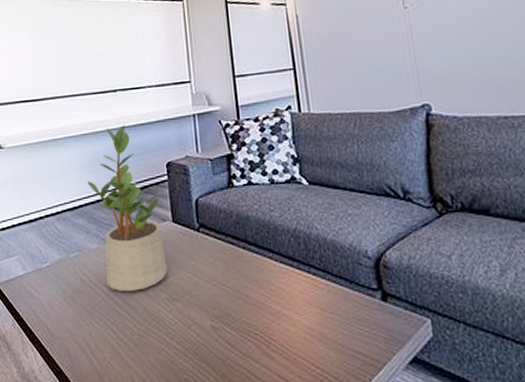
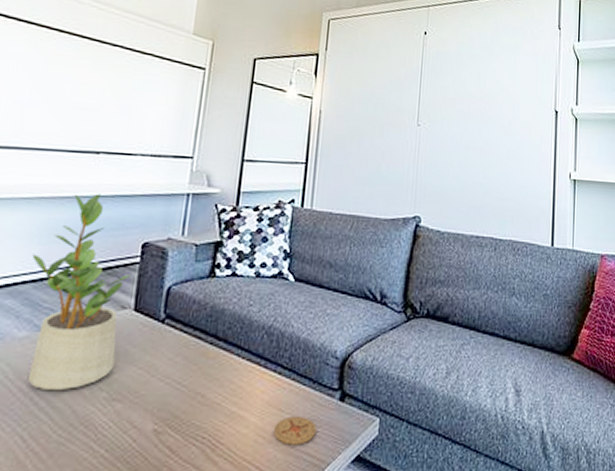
coaster: none [320,316,364,344] -> present [274,417,316,445]

